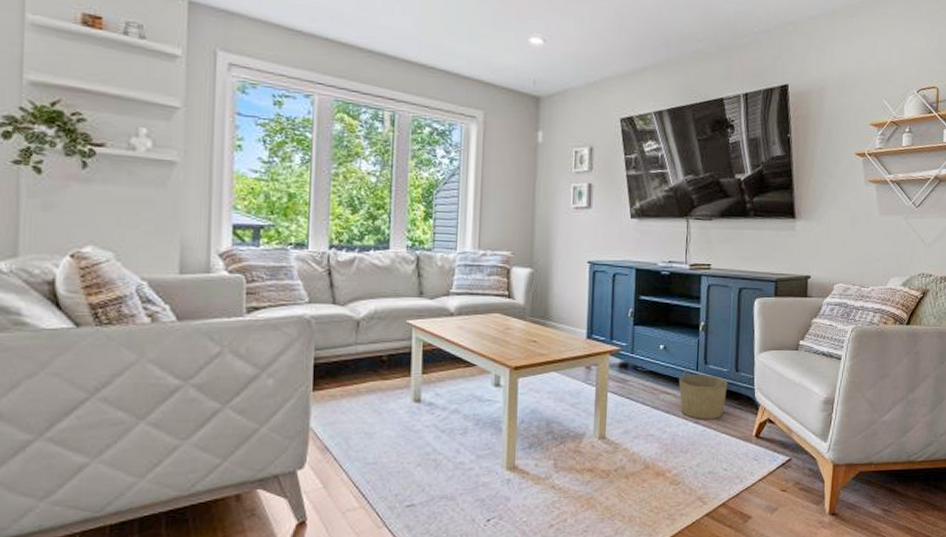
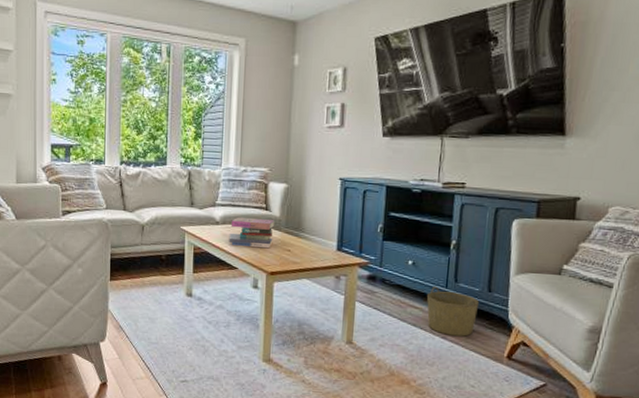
books: none [465,306,519,341] -> present [229,216,275,249]

